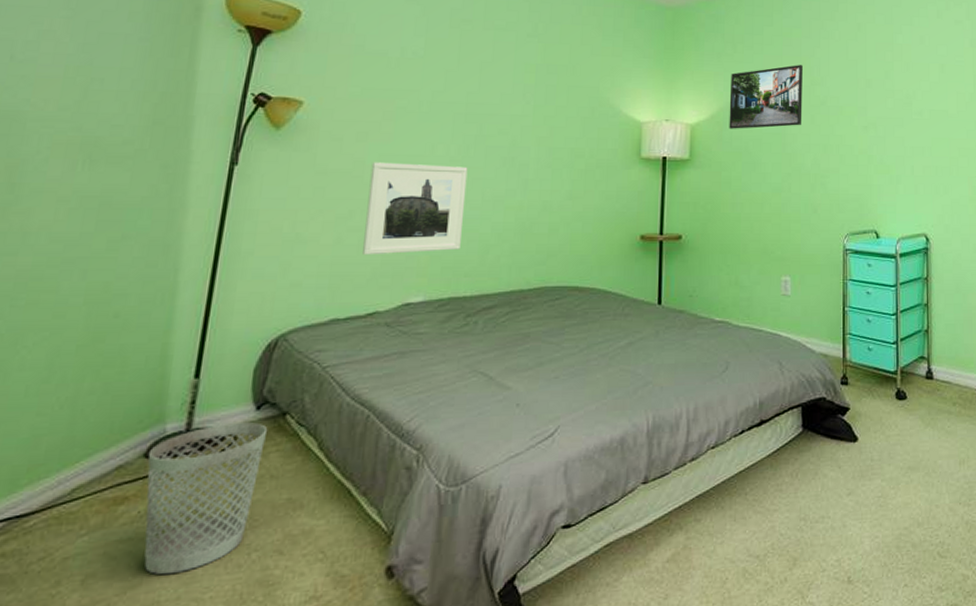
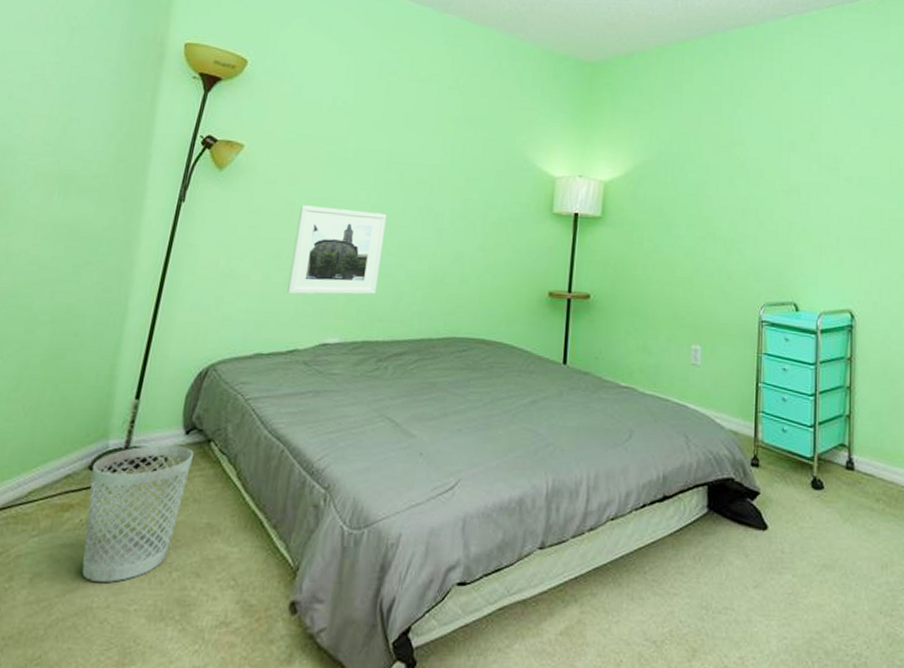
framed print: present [729,65,803,129] -> none [643,124,722,189]

